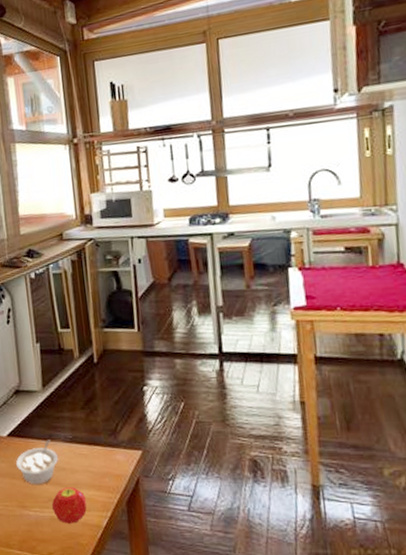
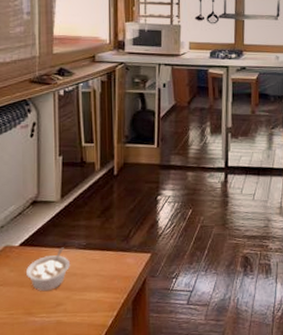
fruit: present [51,487,87,524] -> none [59,291,95,326]

